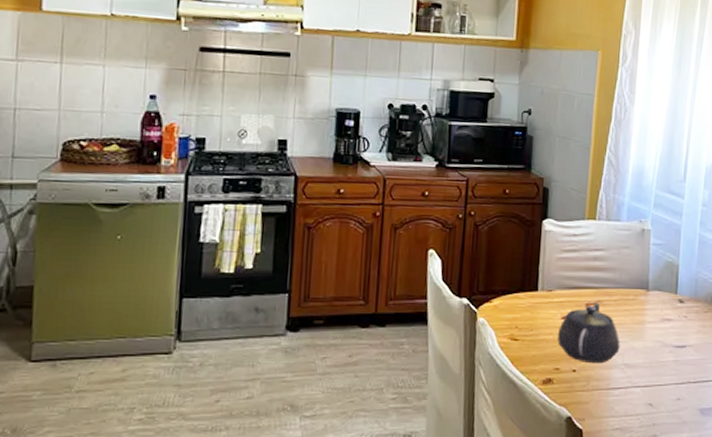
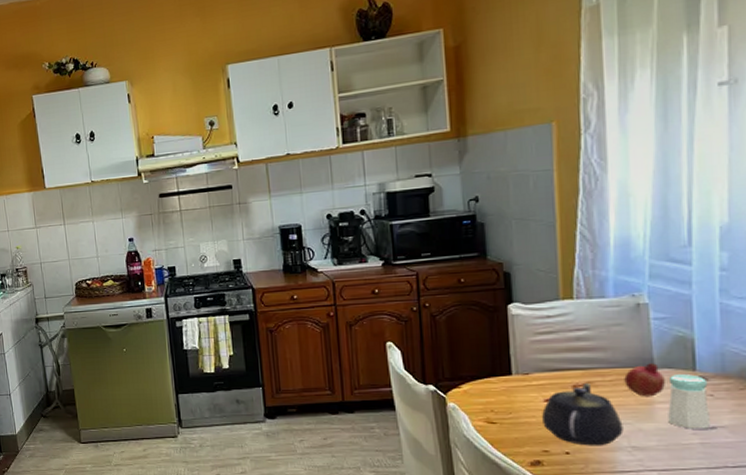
fruit: none [625,285,655,317] -> present [624,363,665,397]
salt shaker: none [653,297,684,348] -> present [668,374,710,429]

